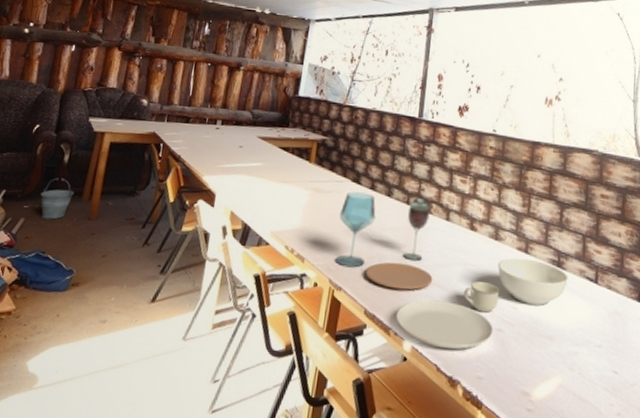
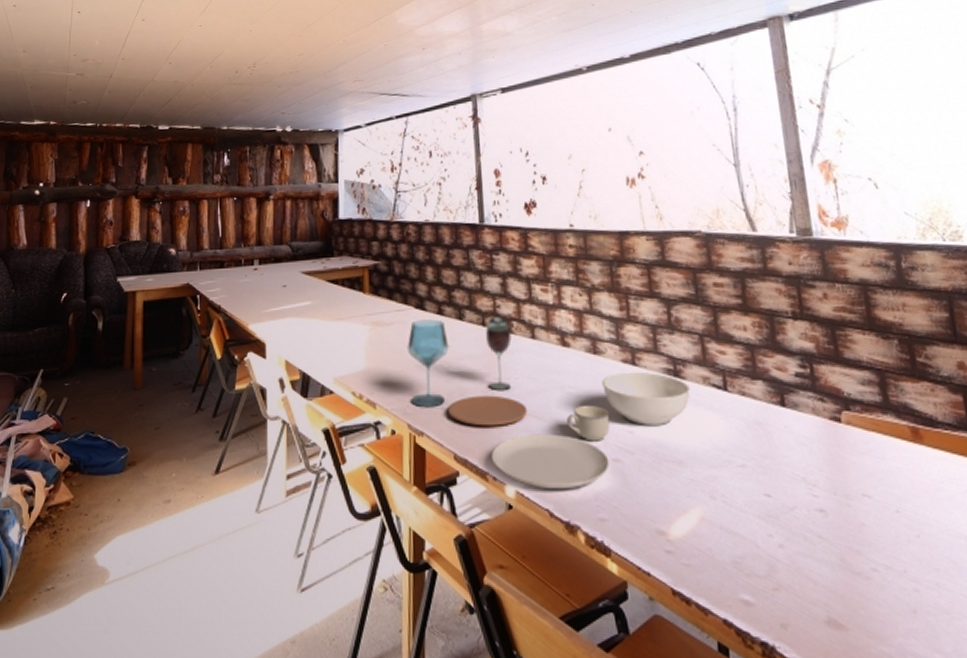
bucket: present [40,177,74,220] -> none [79,348,114,395]

